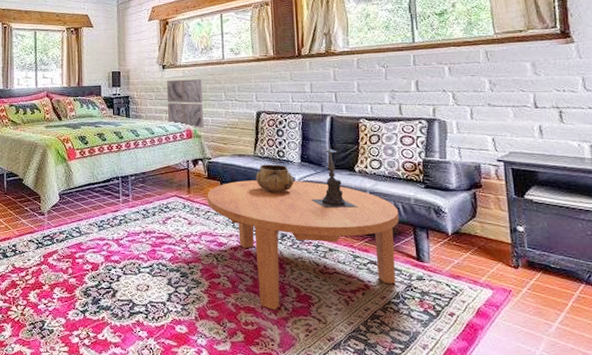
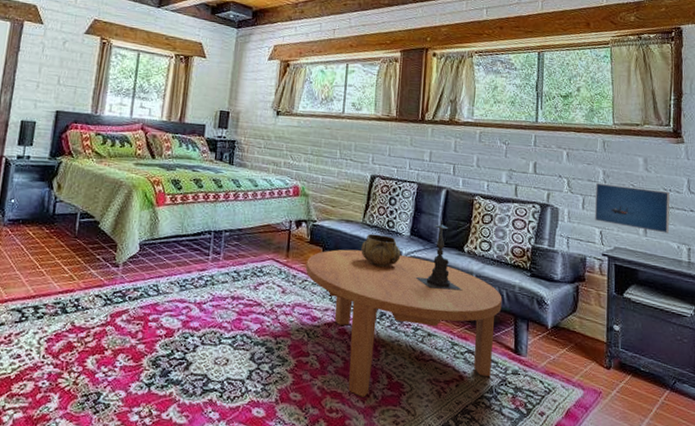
wall art: present [166,79,205,128] -> none [275,128,317,186]
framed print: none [482,92,567,133] -> present [595,182,670,234]

